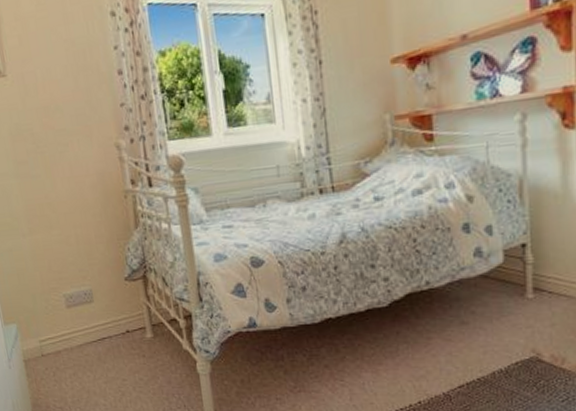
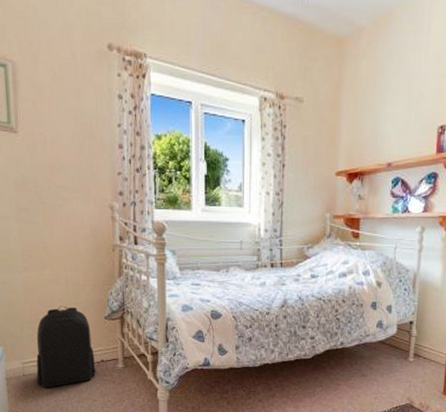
backpack: none [51,270,122,369] -> present [36,306,96,388]

